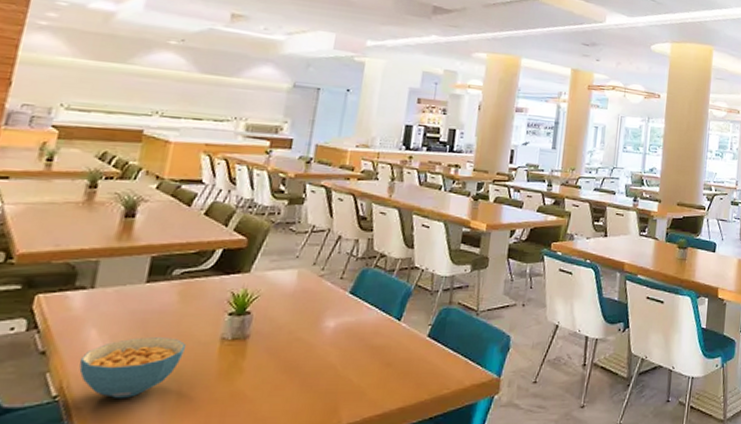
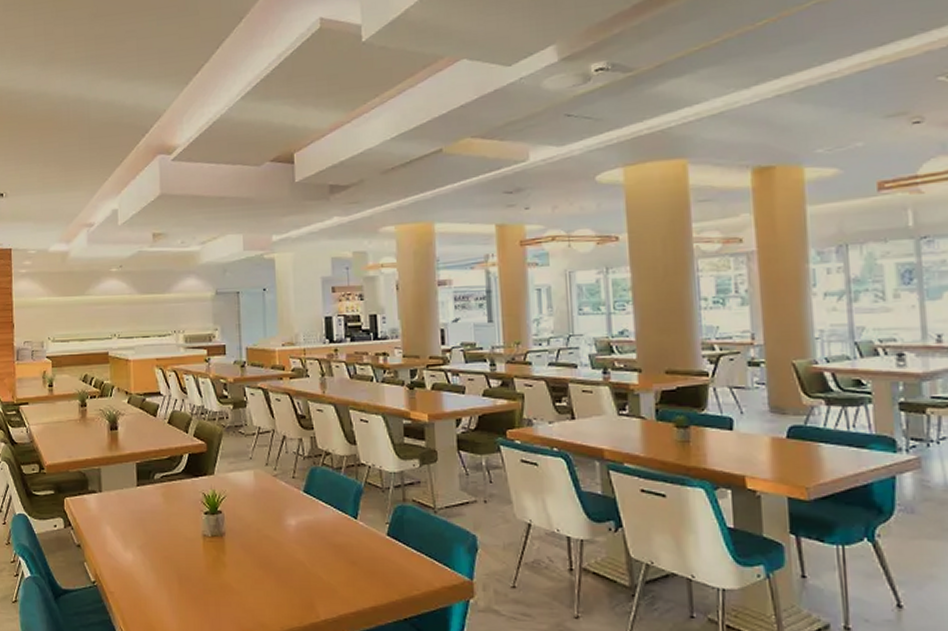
cereal bowl: present [79,337,187,399] -> none [104,534,178,587]

